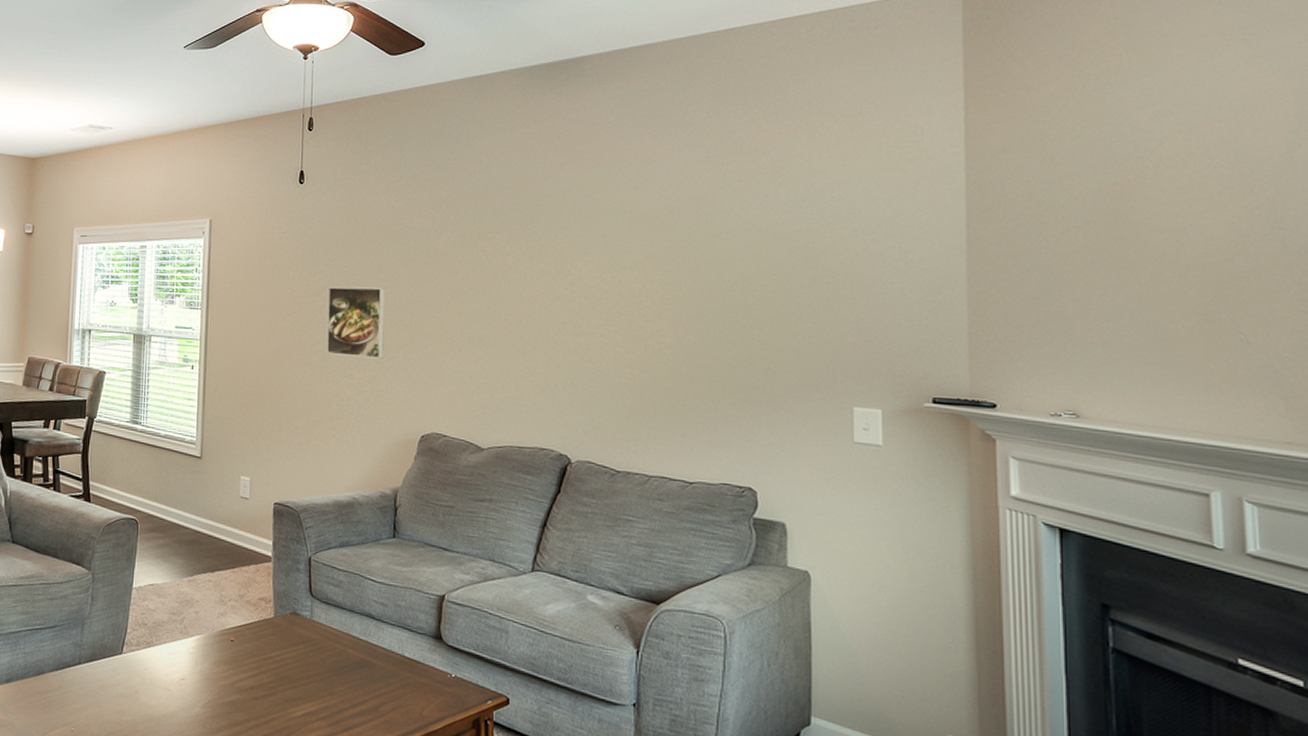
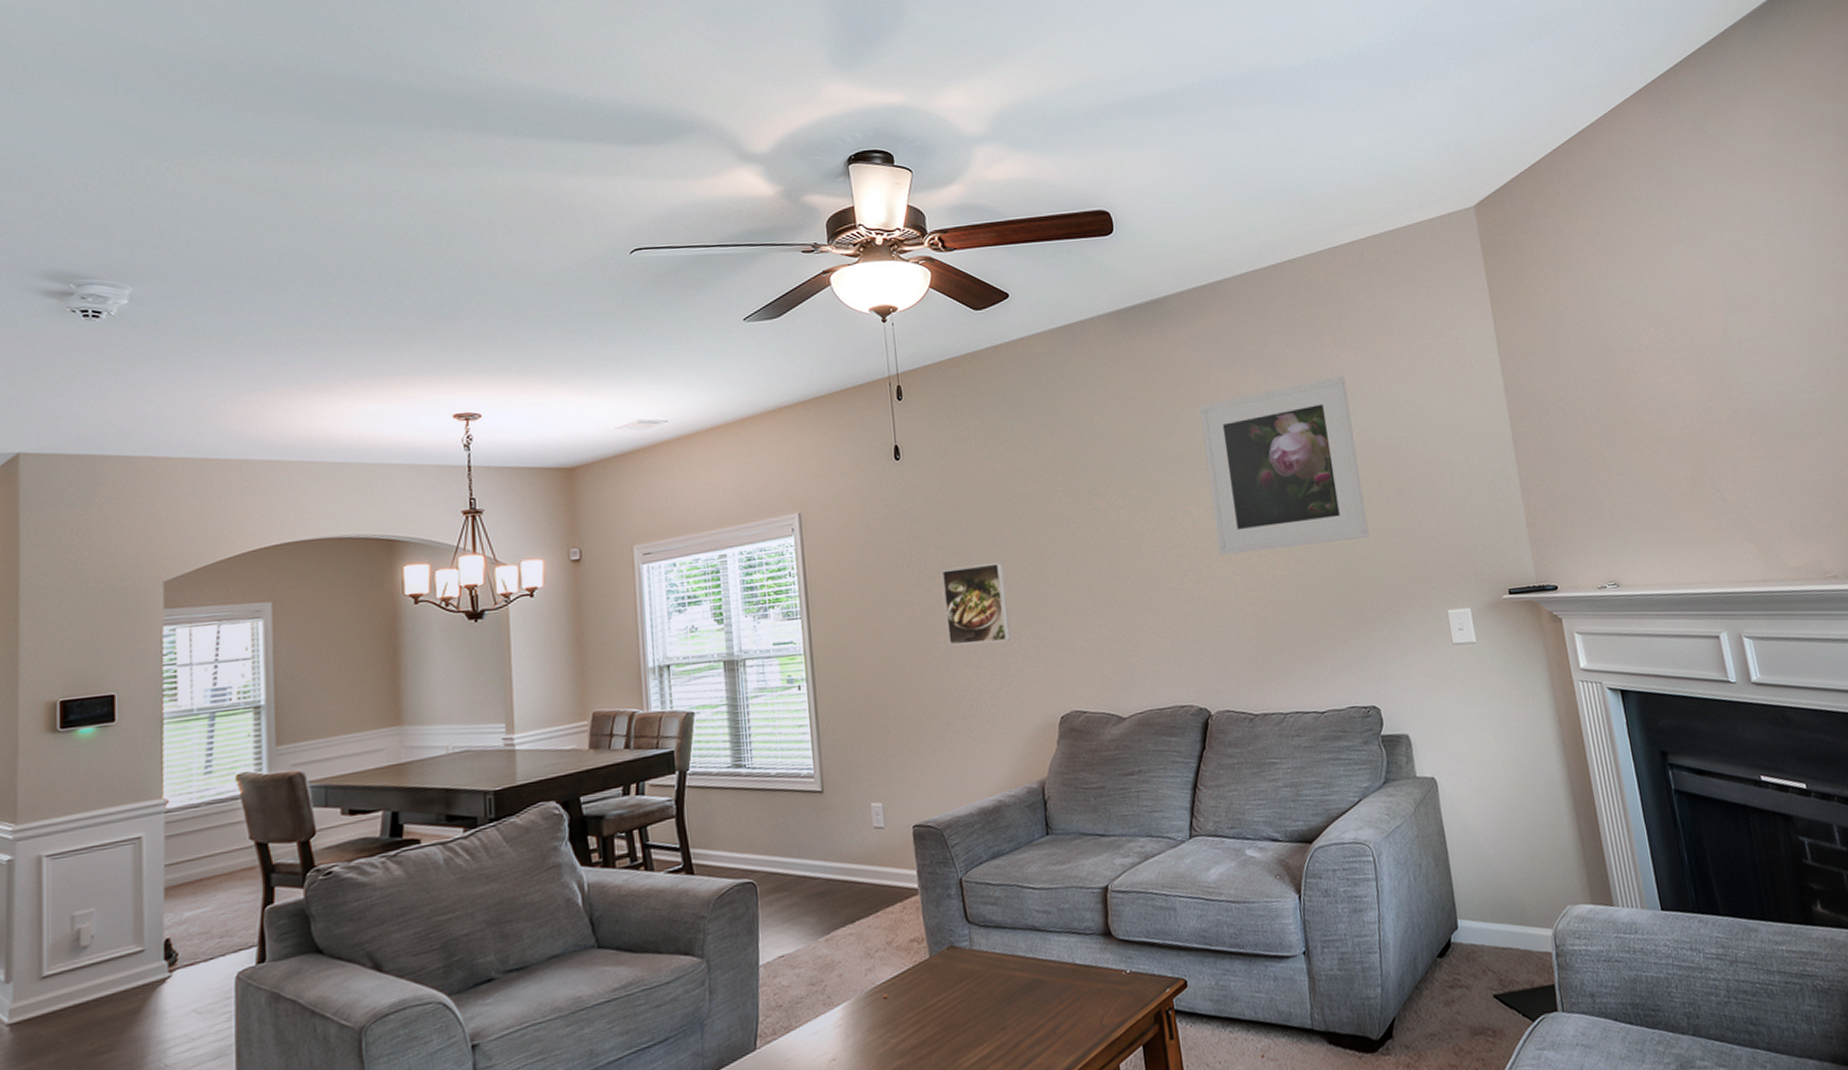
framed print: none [602,151,773,320] -> present [1199,375,1369,555]

